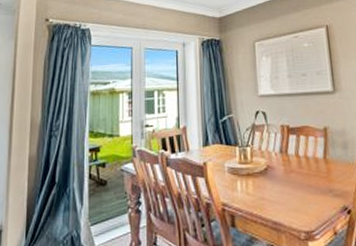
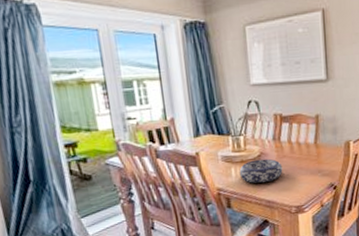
decorative bowl: none [245,173,291,200] -> present [239,158,283,183]

